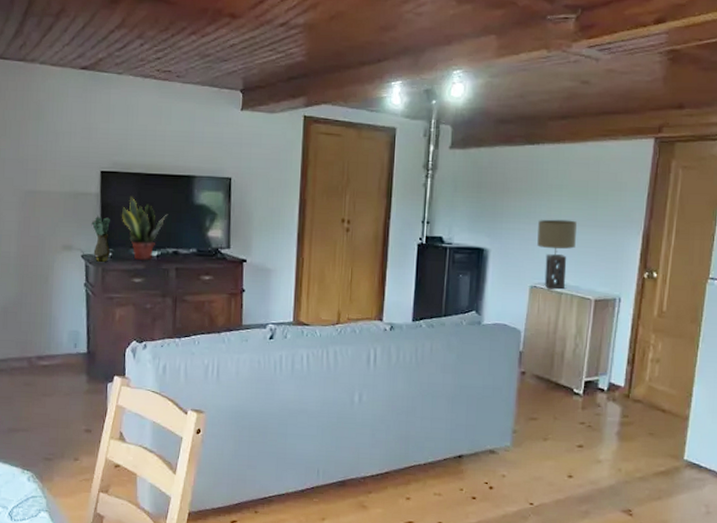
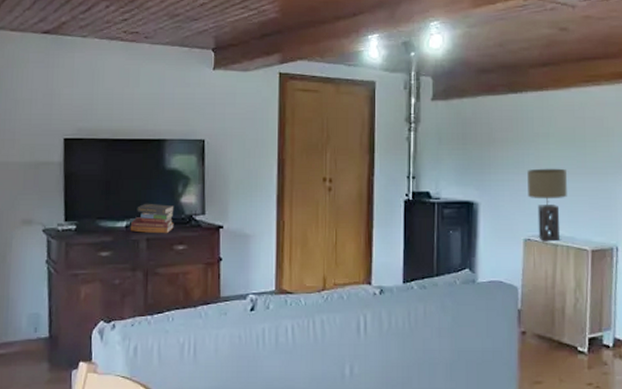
vase: present [91,214,111,262] -> none [53,185,76,236]
potted plant: present [122,195,168,261] -> none [87,163,138,233]
books: none [162,235,201,265] -> present [131,203,174,234]

